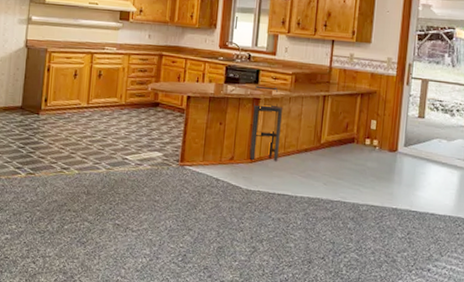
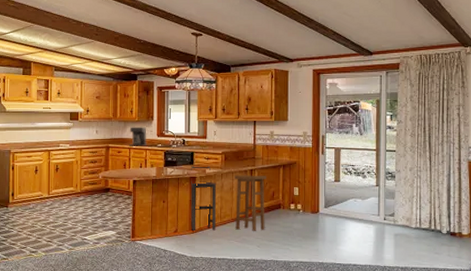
coffee maker: none [185,34,208,58] -> present [129,127,147,146]
bar stool: none [300,100,341,166] -> present [234,175,266,231]

